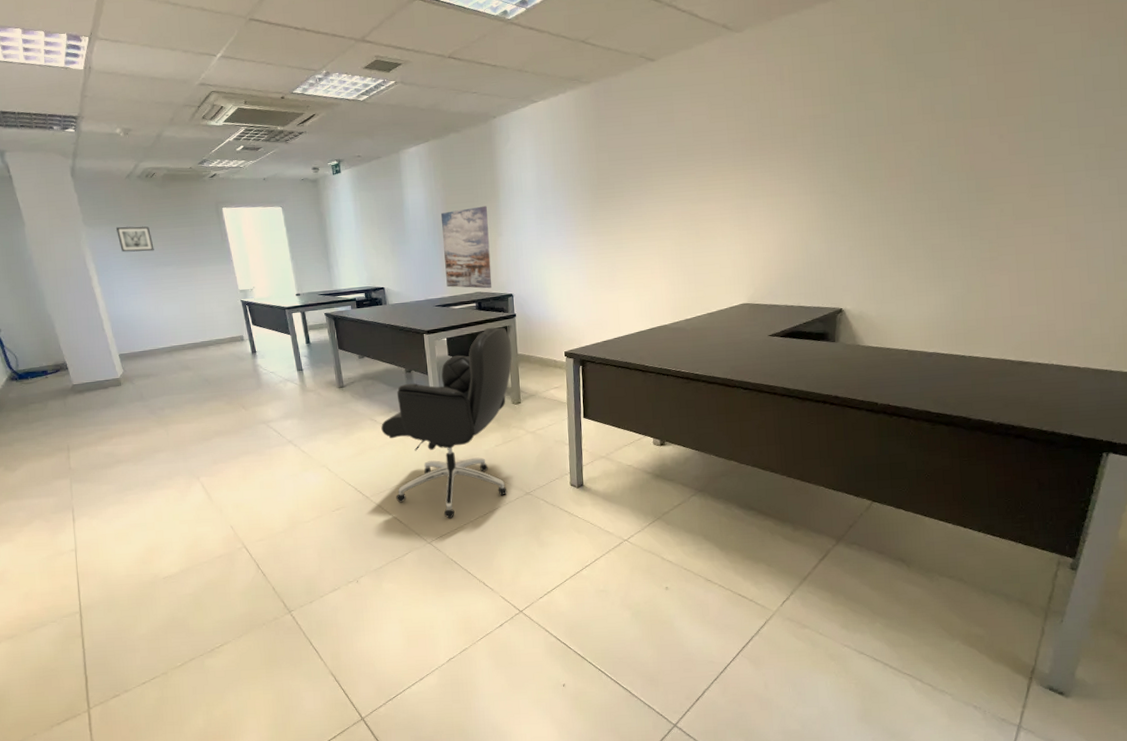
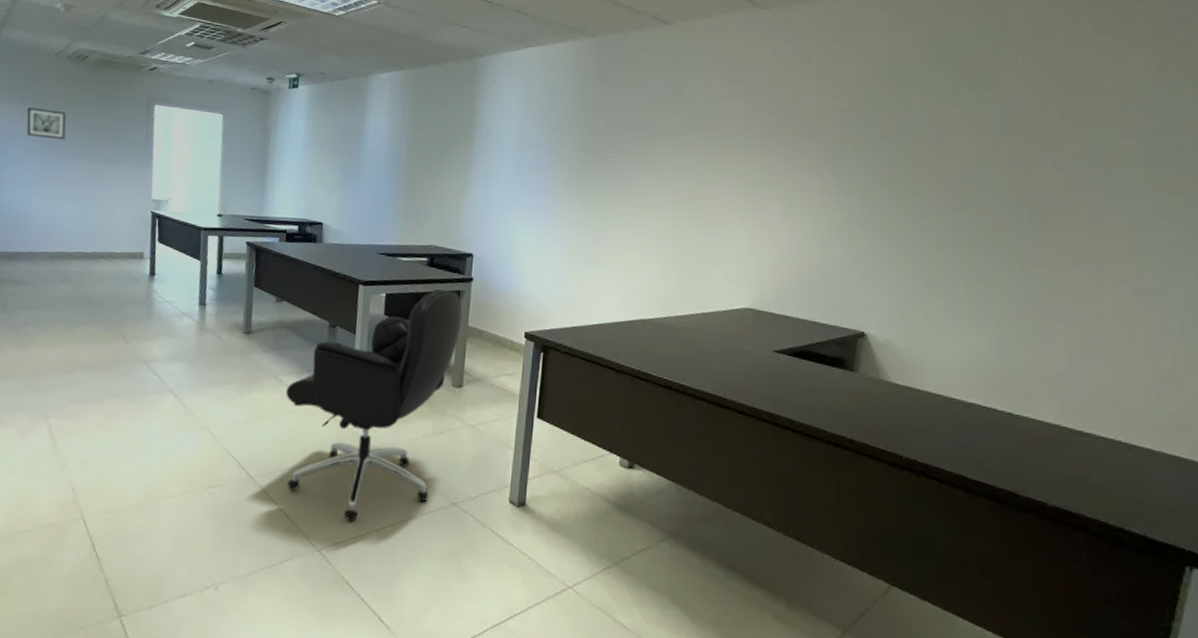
wall art: present [440,206,492,289] -> none [396,148,459,244]

